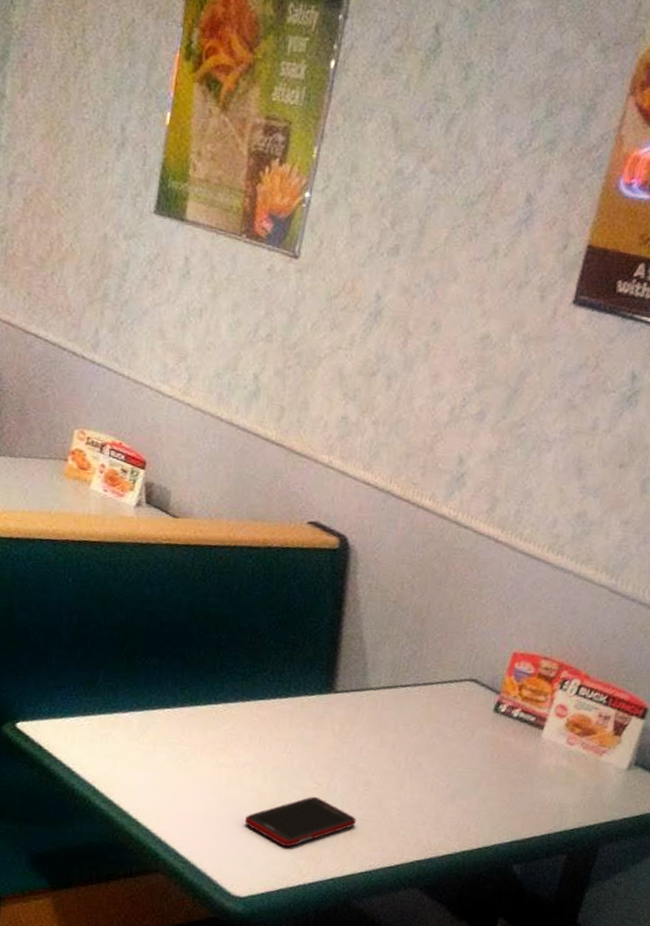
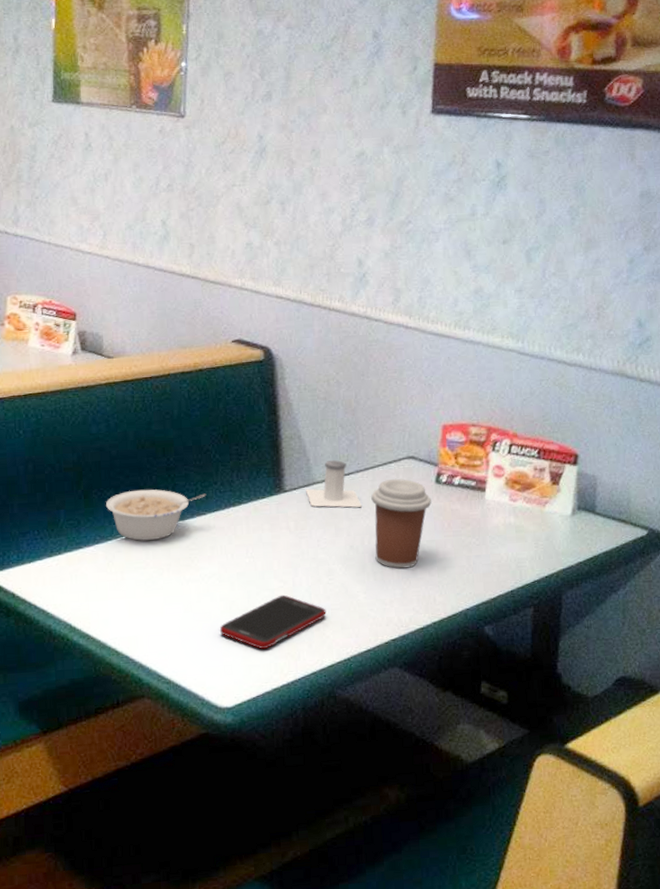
legume: none [148,662,254,718] -> present [106,489,207,541]
salt shaker: none [357,668,414,723] -> present [305,459,363,508]
coffee cup: none [416,699,486,793] -> present [371,479,432,569]

